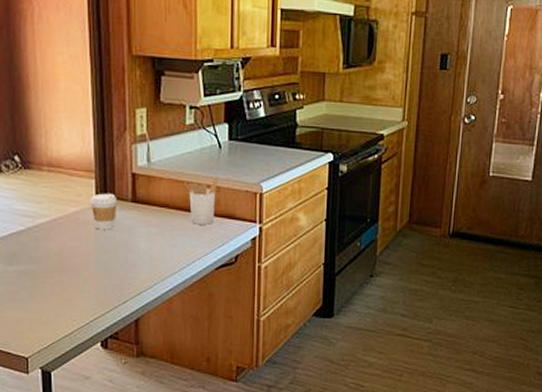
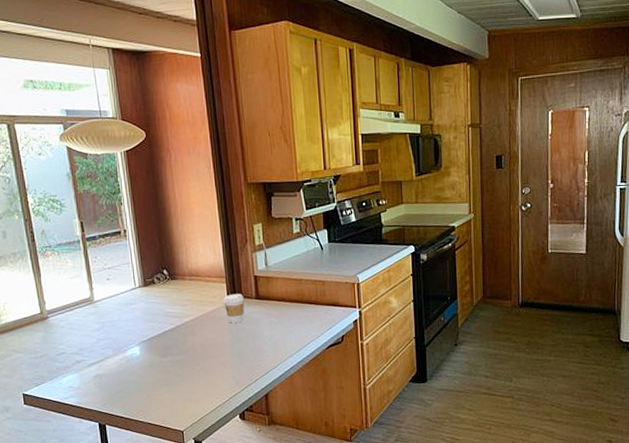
utensil holder: present [183,177,219,225] -> none [295,273,324,313]

